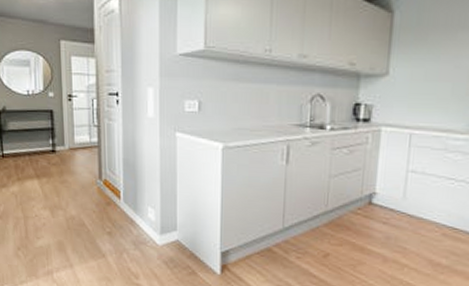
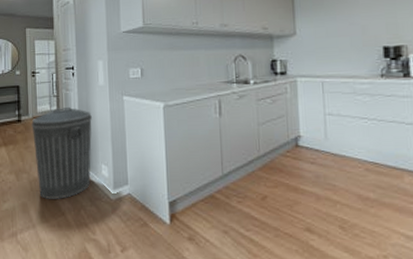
trash can: none [68,139,138,240] -> present [31,106,92,199]

